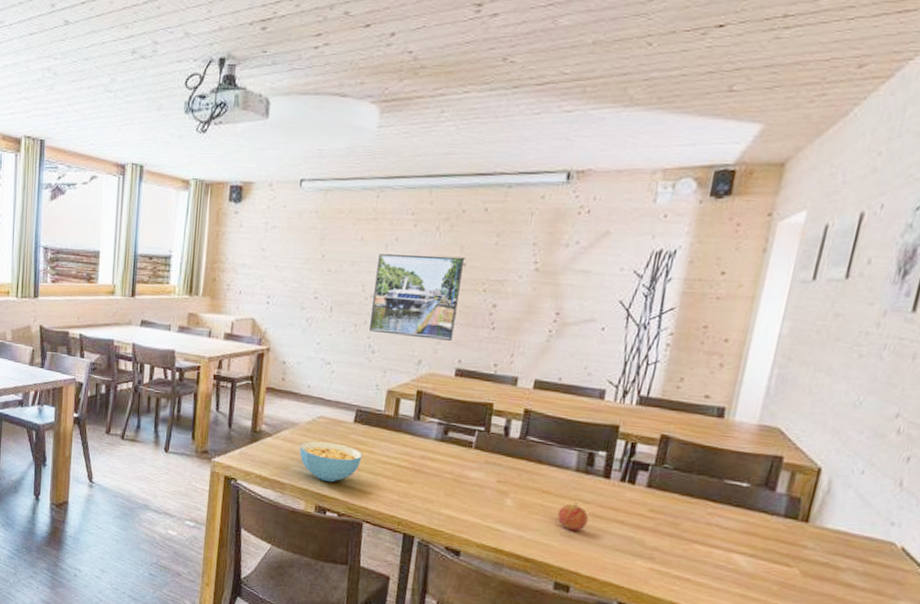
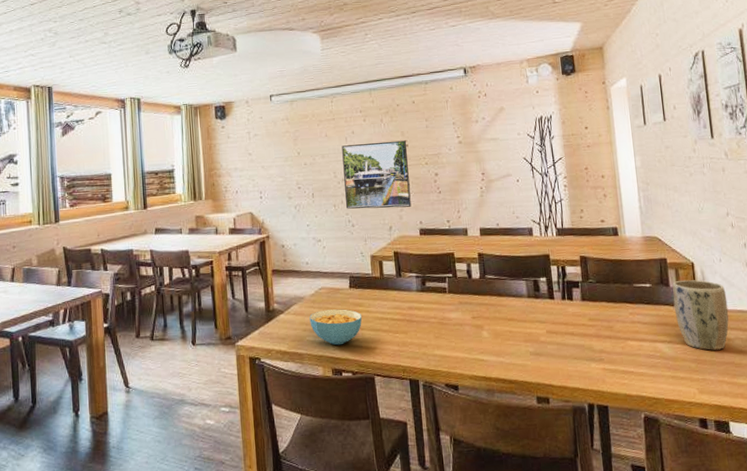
fruit: present [557,503,589,531] -> none [523,324,548,349]
plant pot: none [770,486,856,578] -> present [672,279,729,351]

